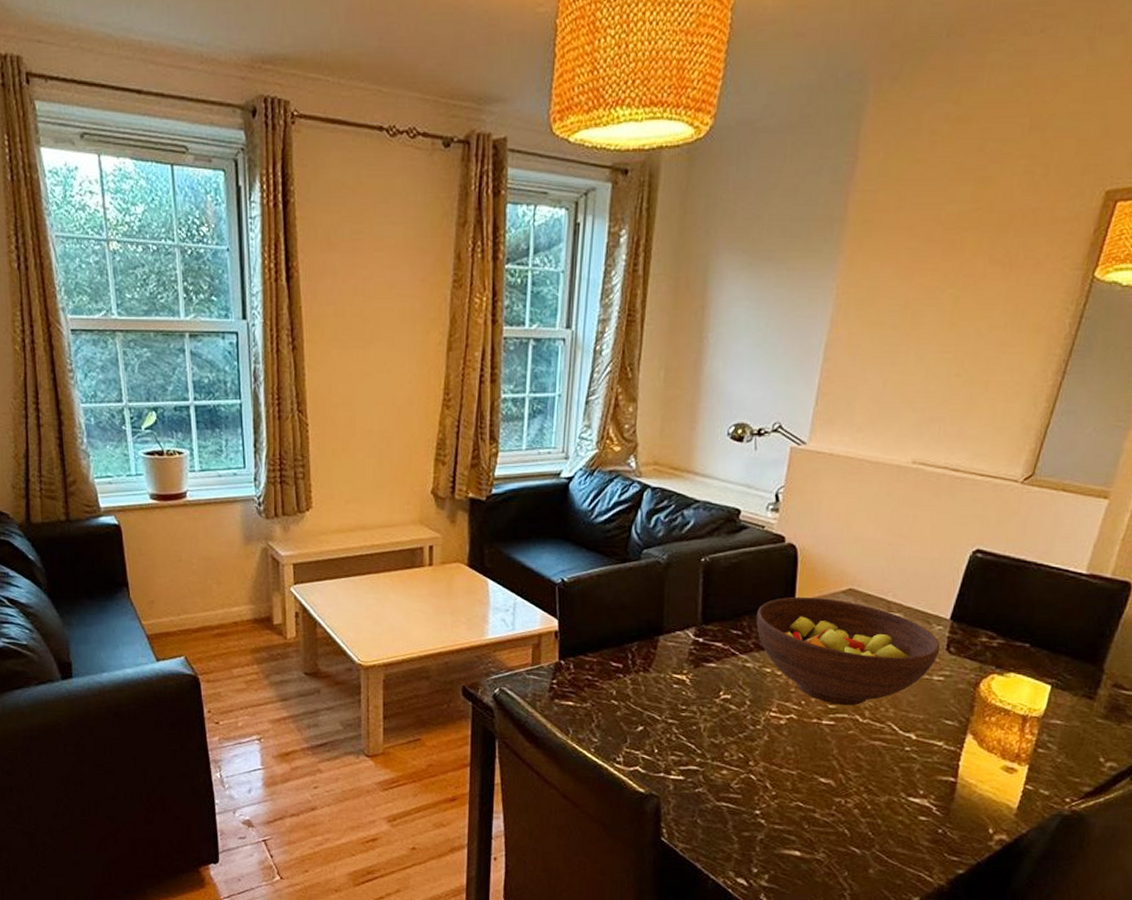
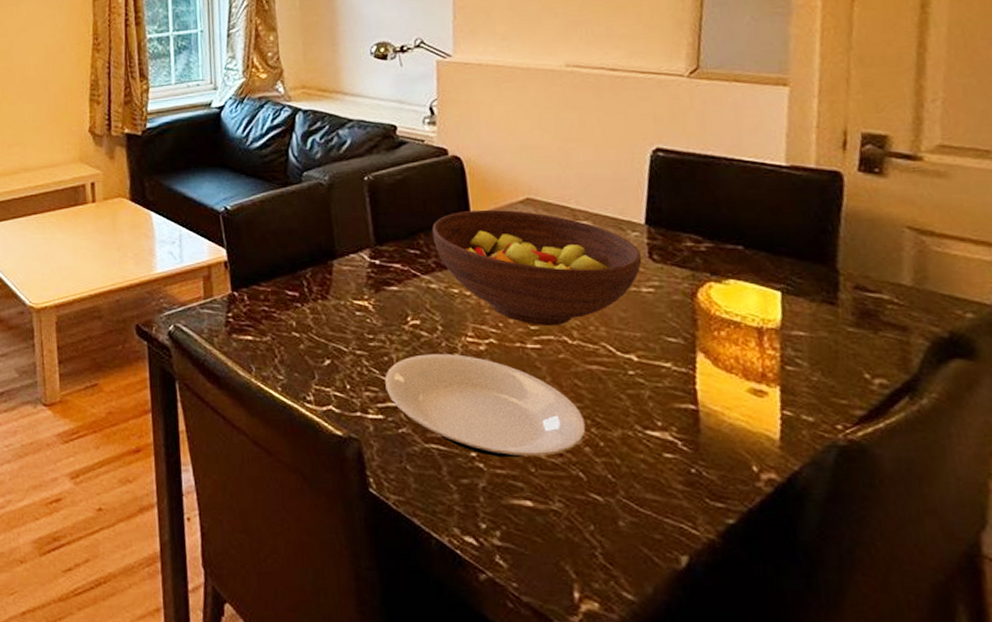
plate: none [690,725,859,816] -> present [385,354,586,458]

